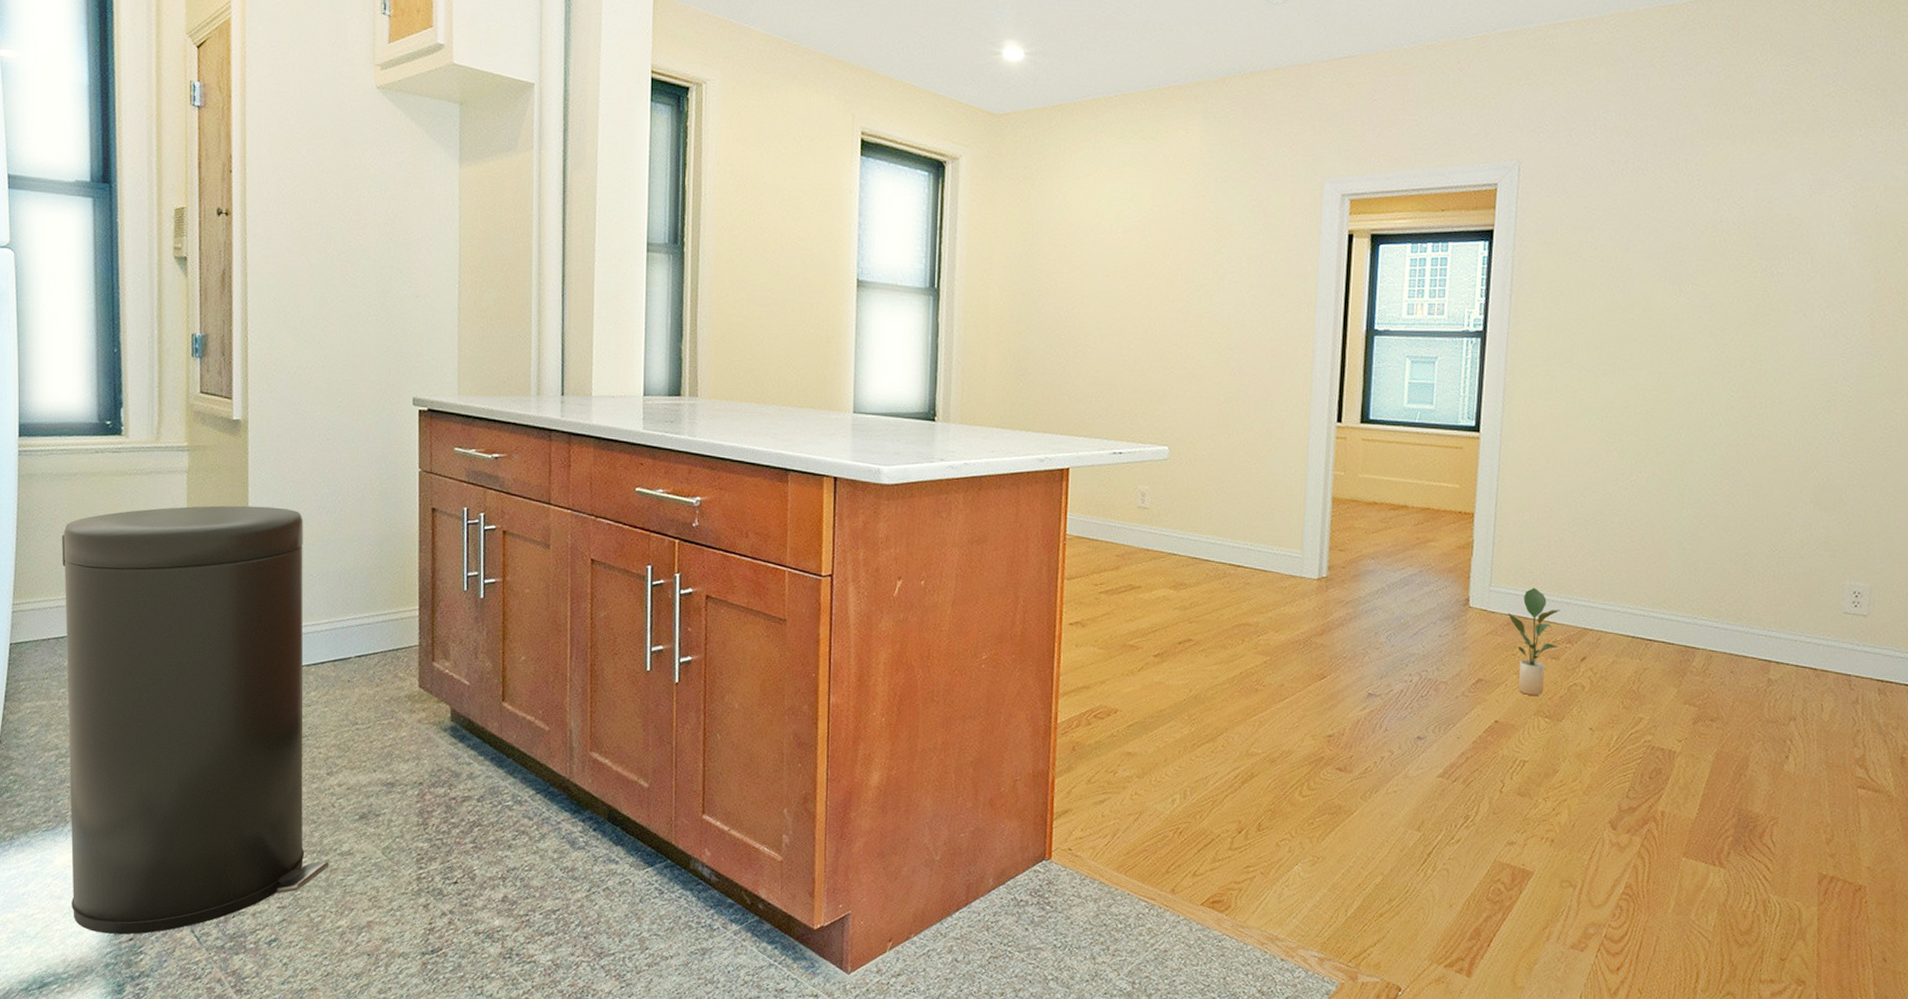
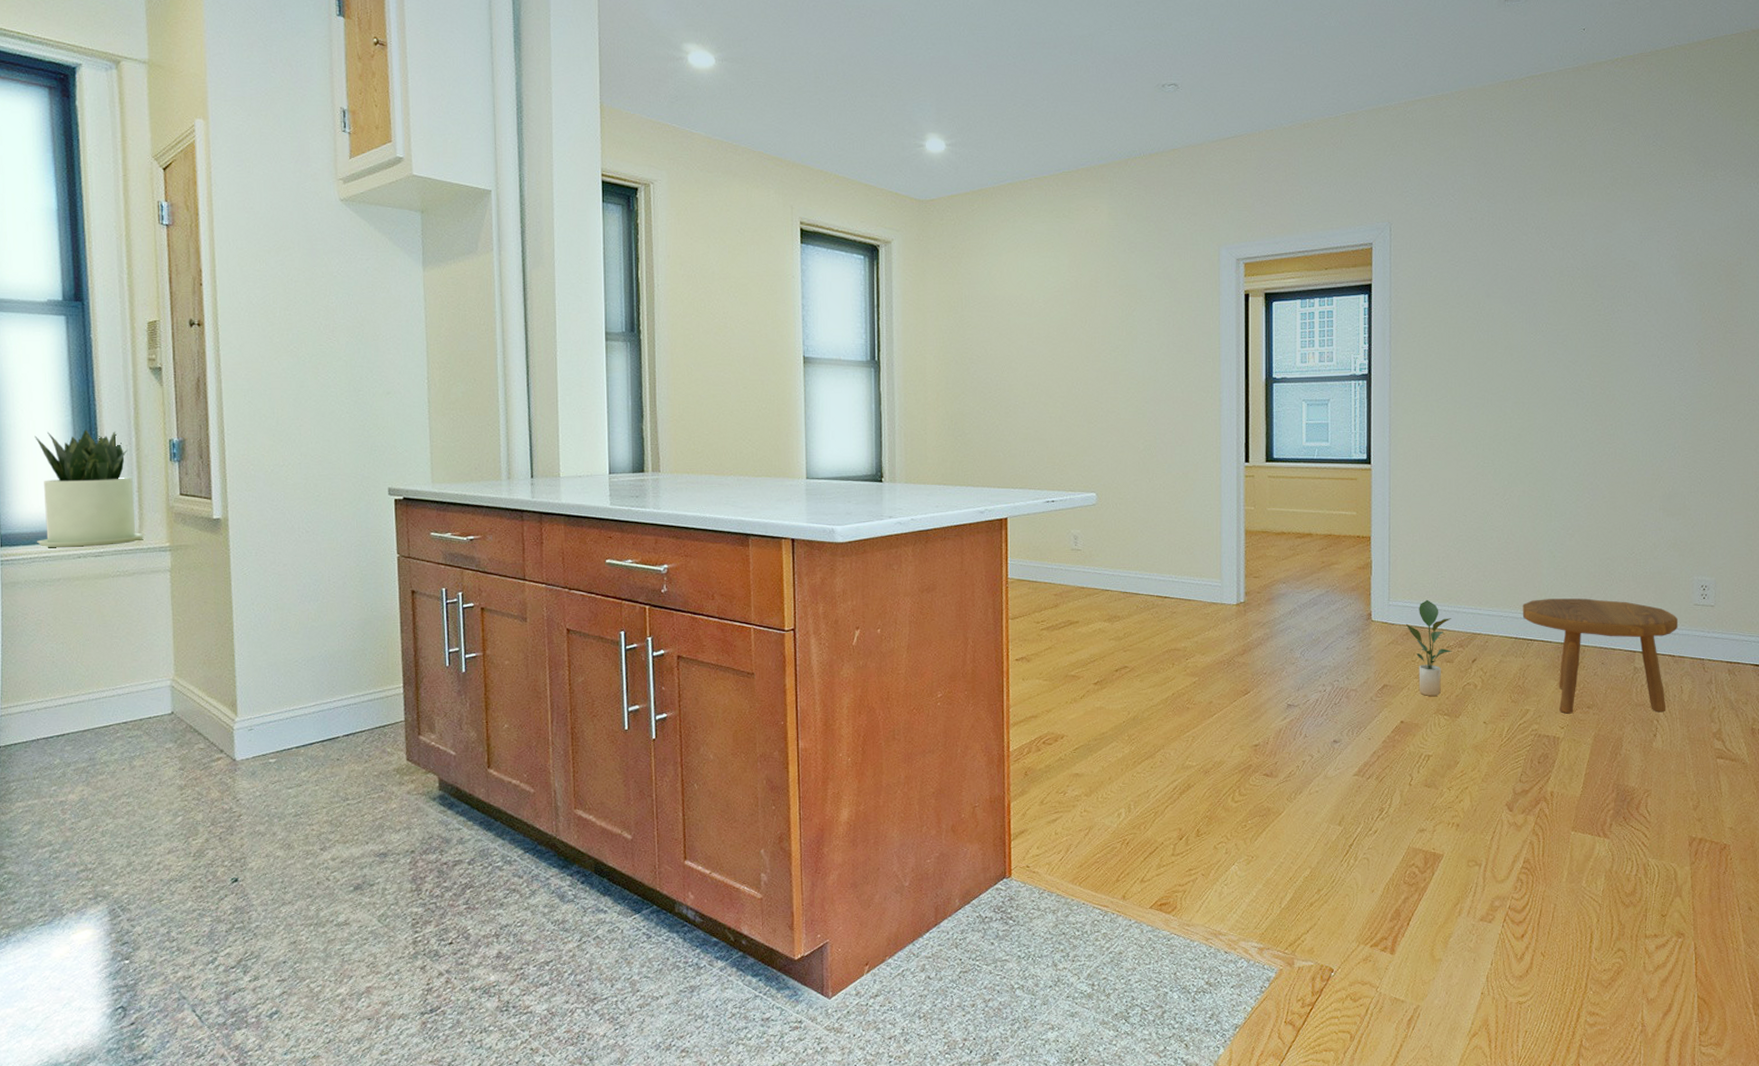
planter: none [55,318,164,443] -> present [34,429,146,548]
pedal bin: present [62,505,329,935] -> none [48,599,327,1020]
footstool: none [1642,595,1824,732] -> present [1522,598,1679,713]

